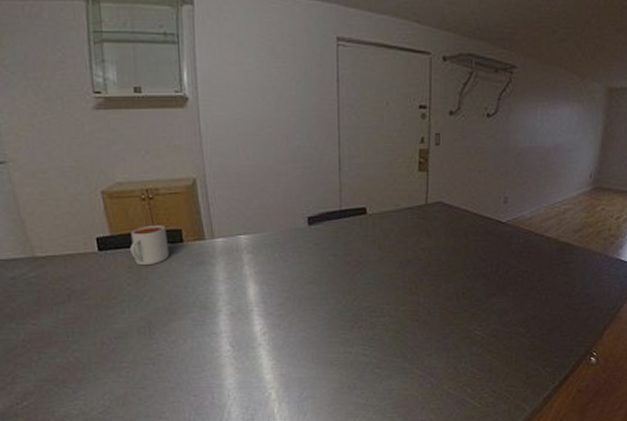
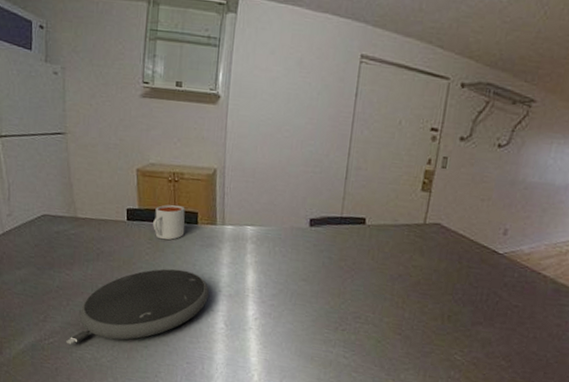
speaker: none [44,295,208,404] -> present [66,268,209,345]

